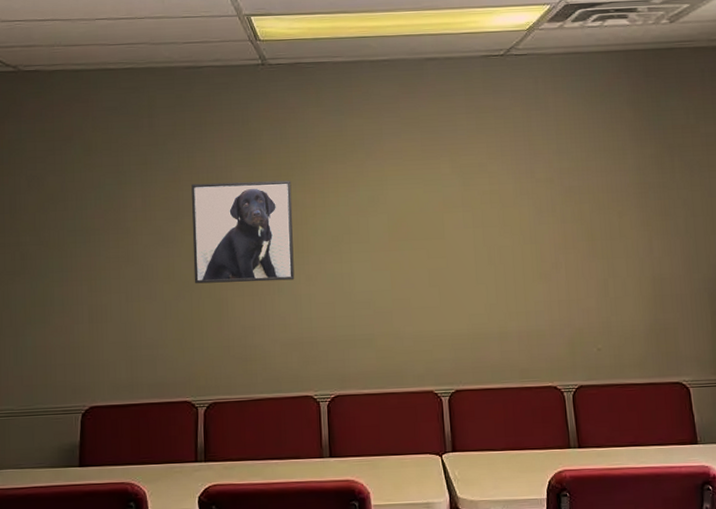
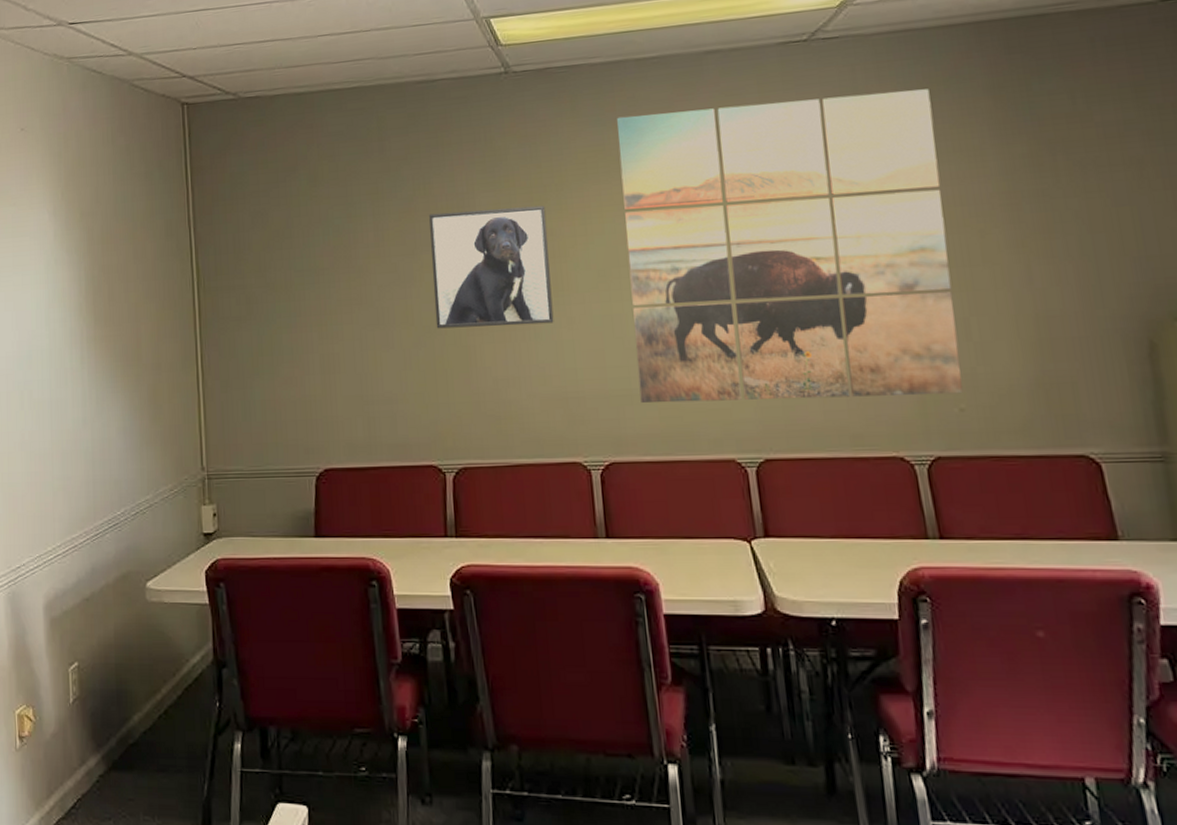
wall art: none [353,100,600,347] -> present [617,89,963,404]

